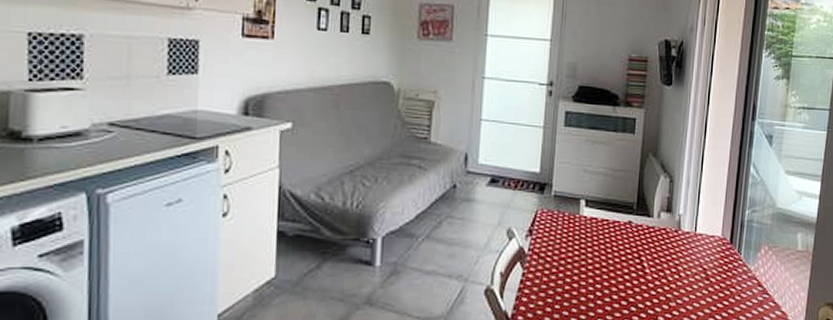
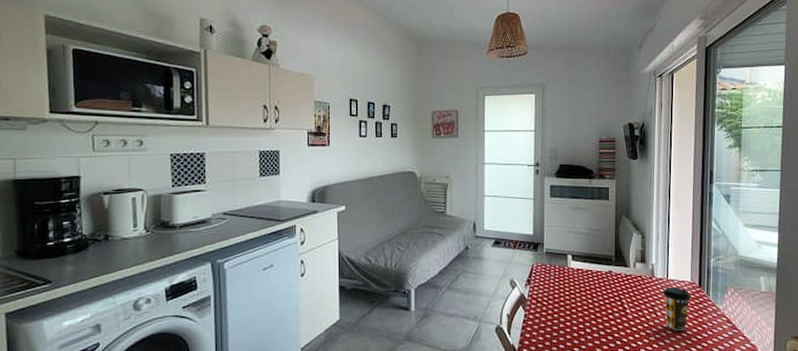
coffee cup: none [689,242,721,295] -> present [663,287,691,330]

